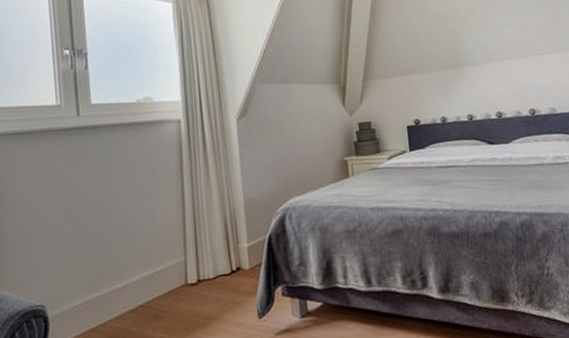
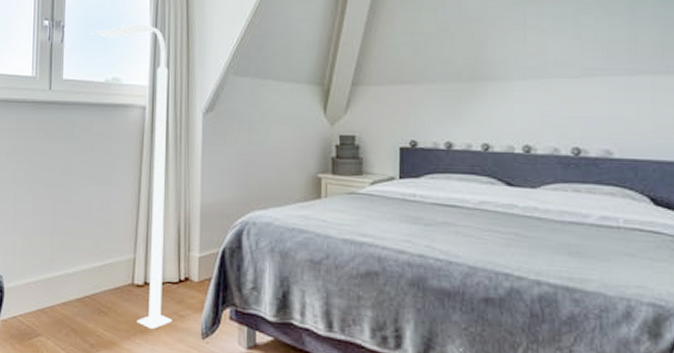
street lamp: none [115,45,229,321] -> present [89,23,172,329]

